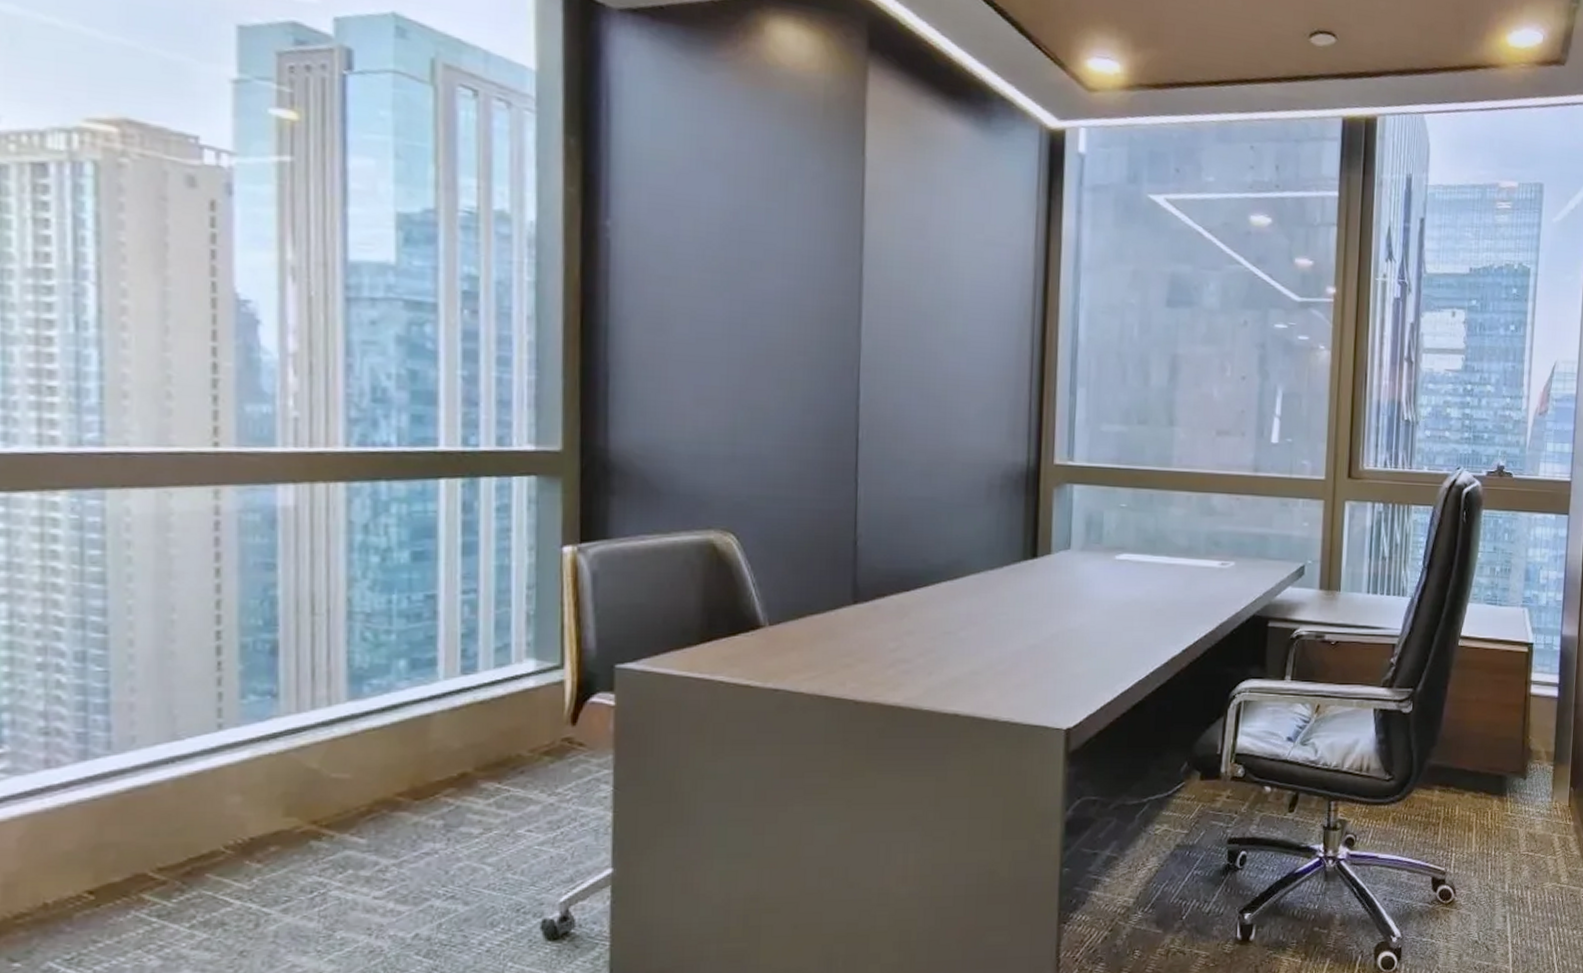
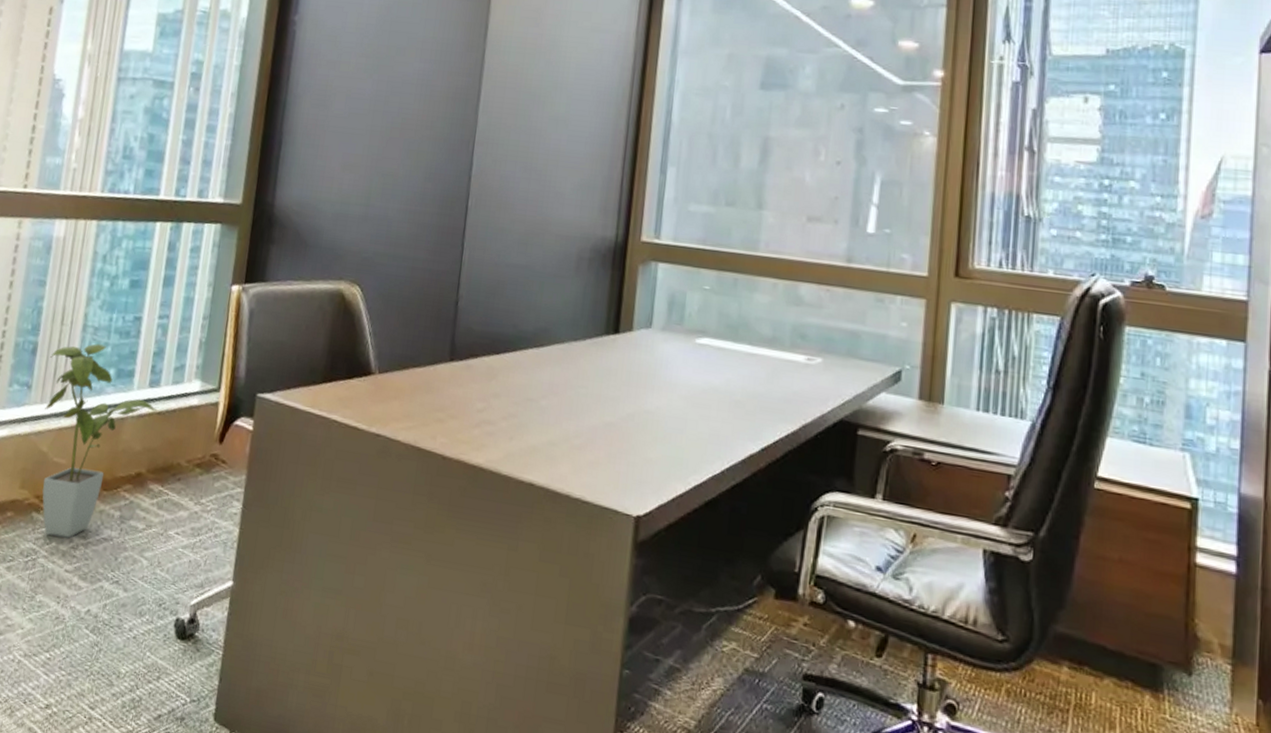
house plant: none [301,632,477,862] -> present [42,343,157,538]

